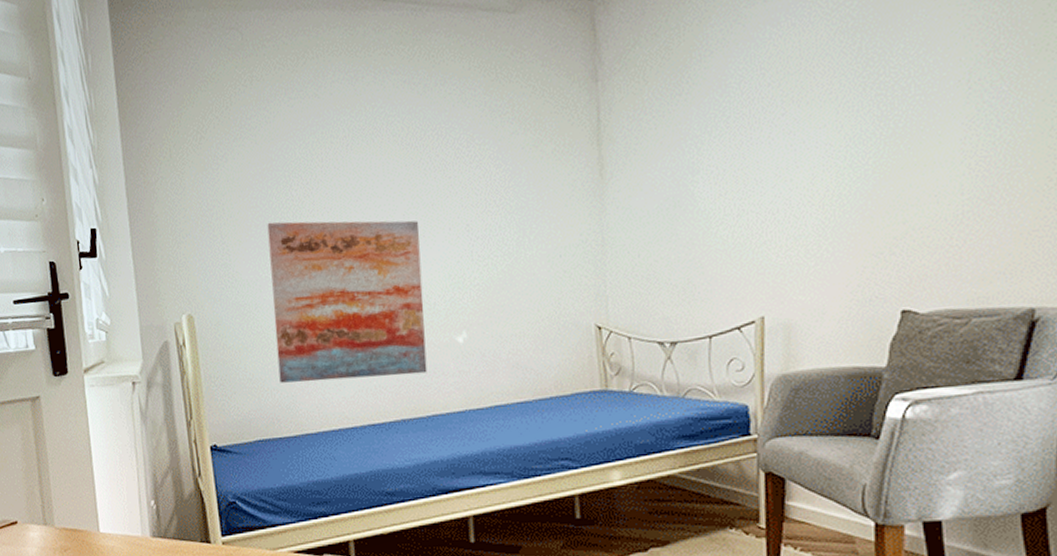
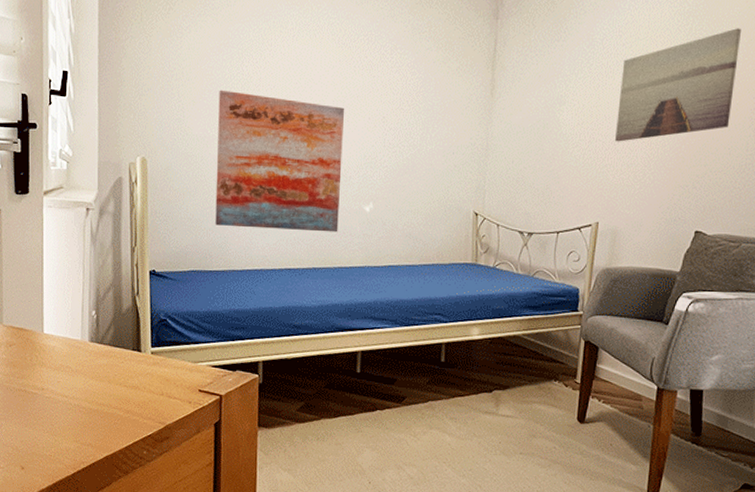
wall art: none [771,35,933,210] -> present [615,28,741,142]

